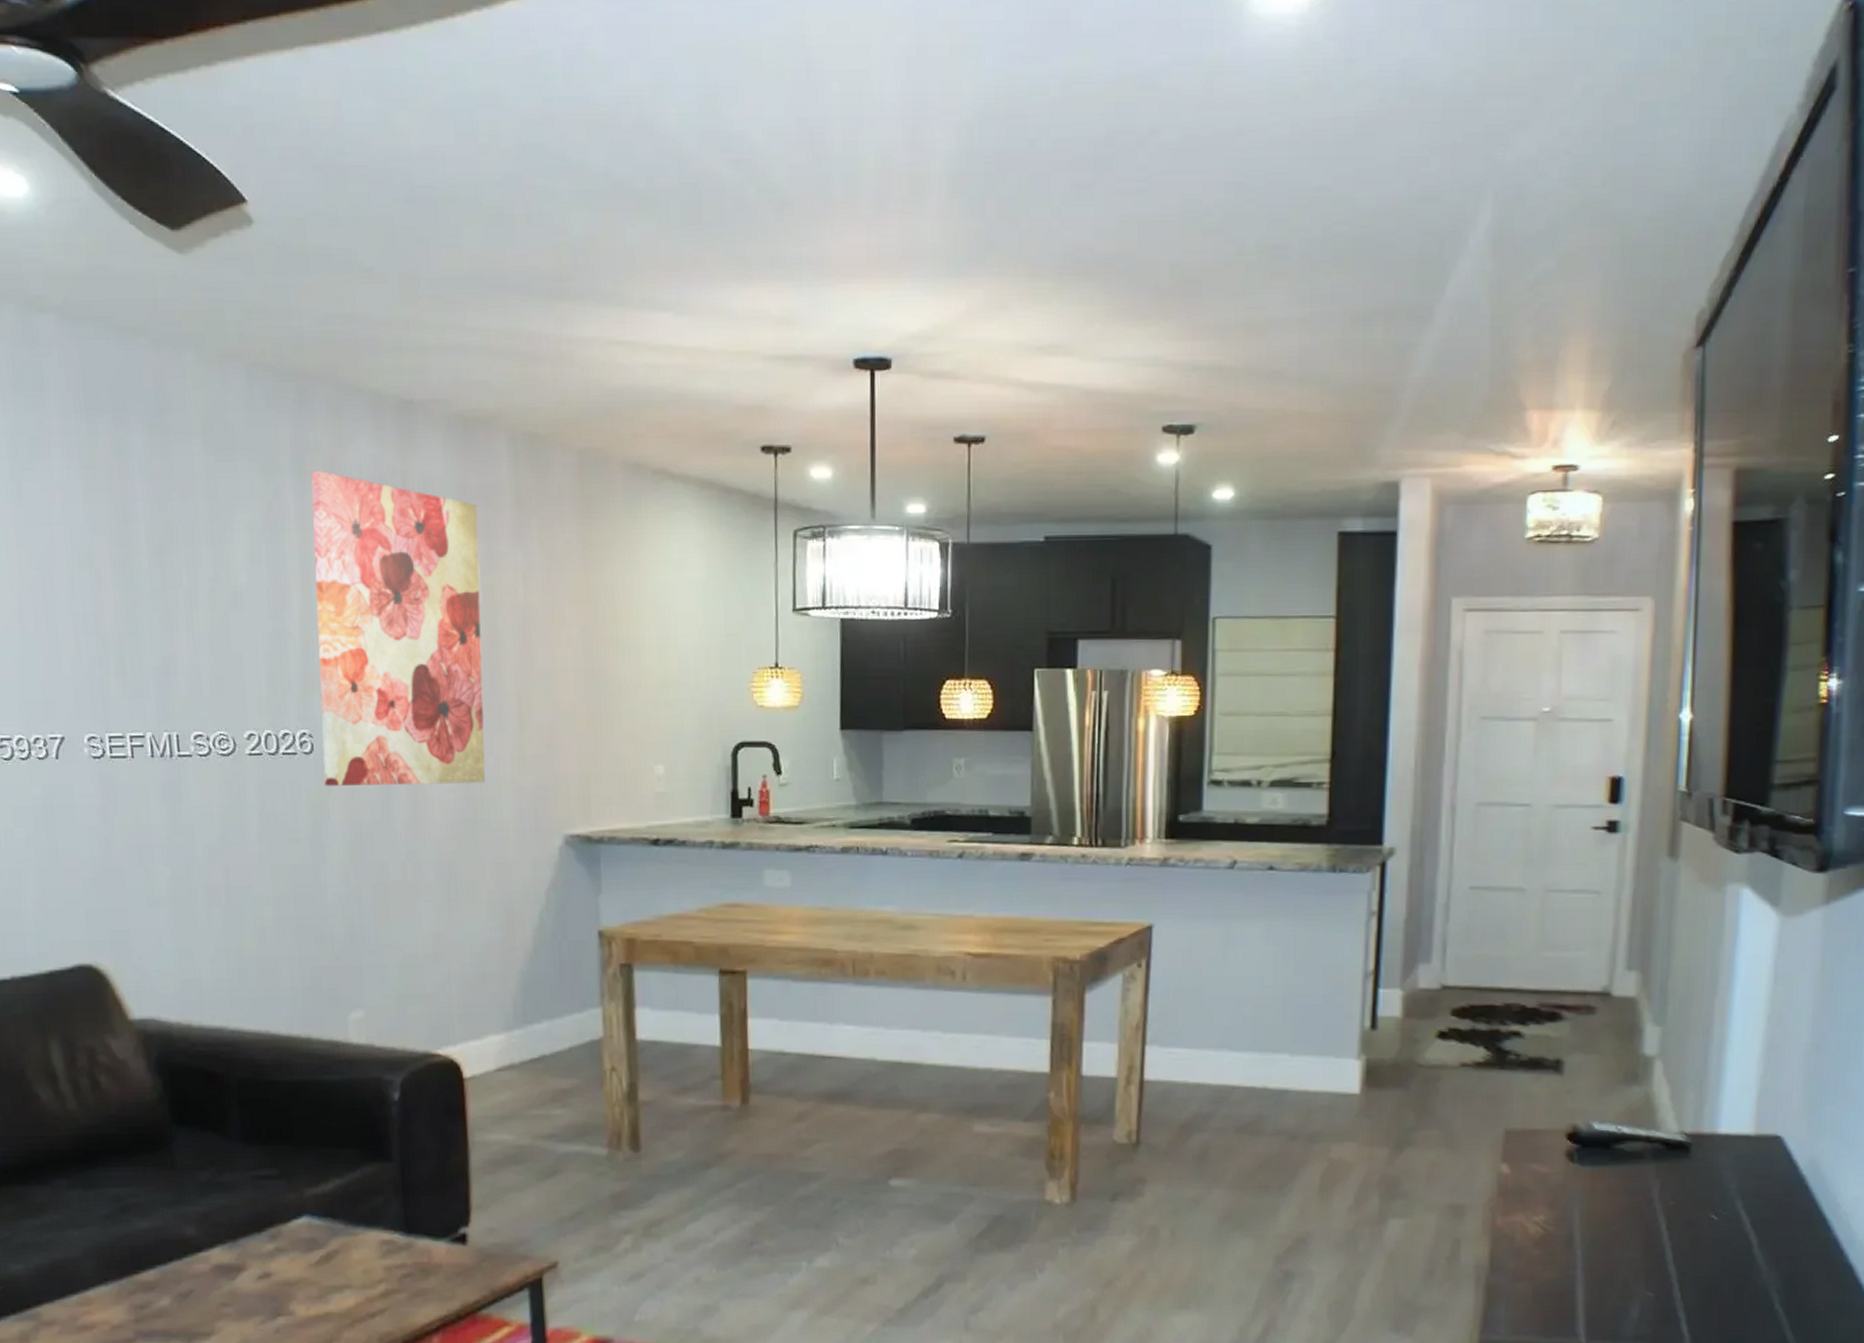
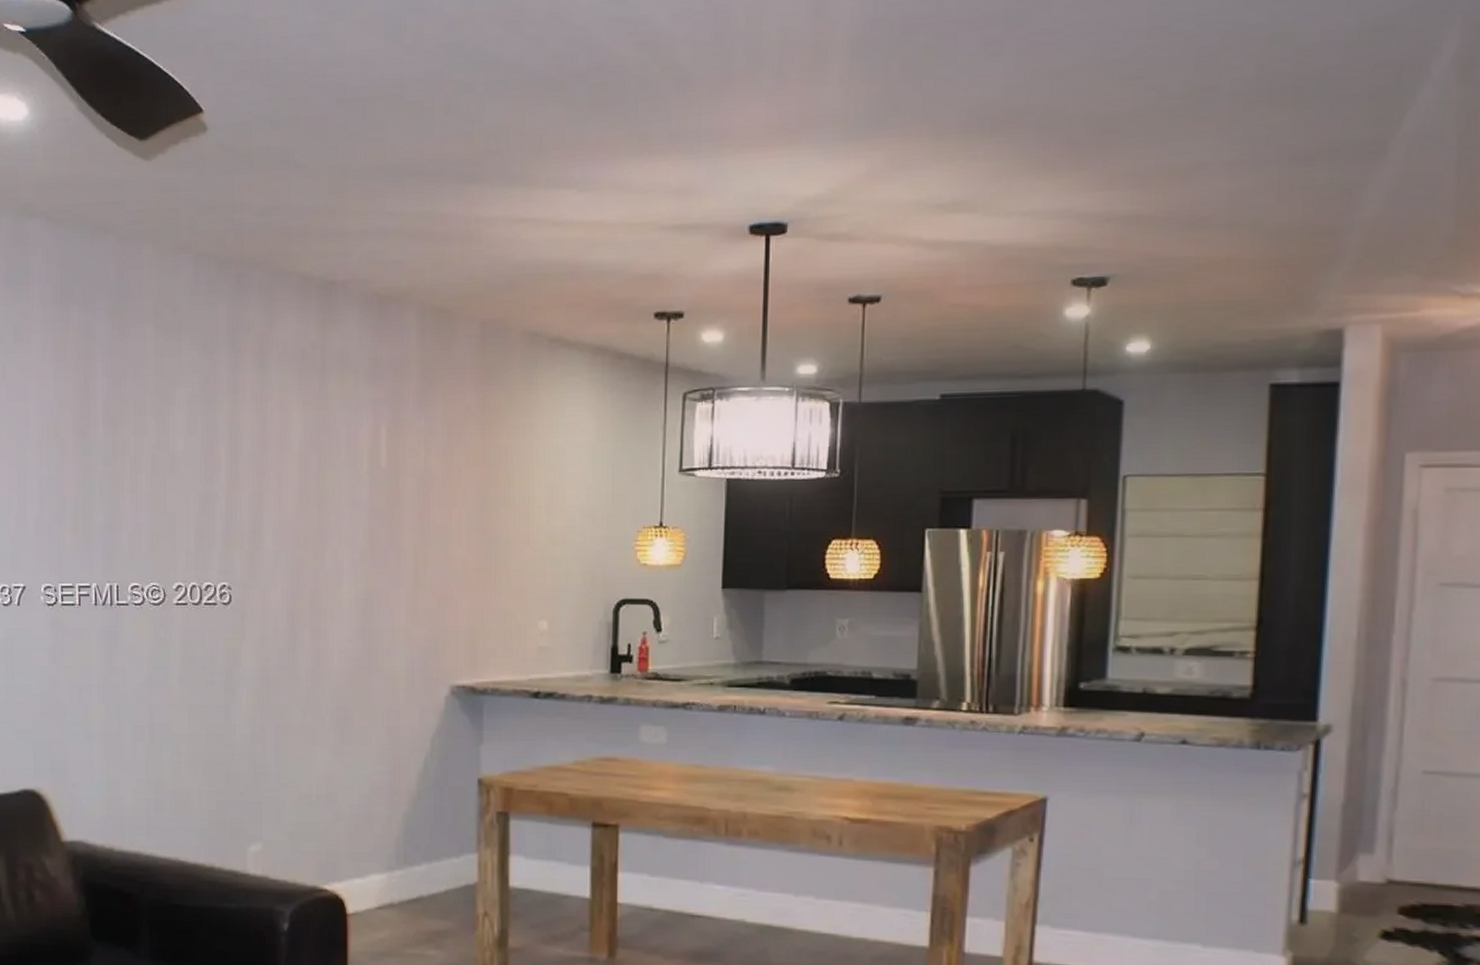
wall art: present [311,470,486,786] -> none [239,347,387,634]

